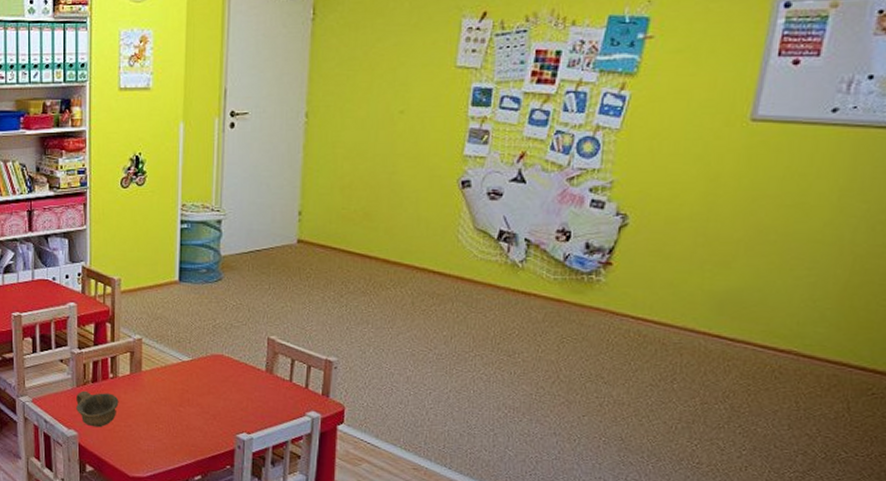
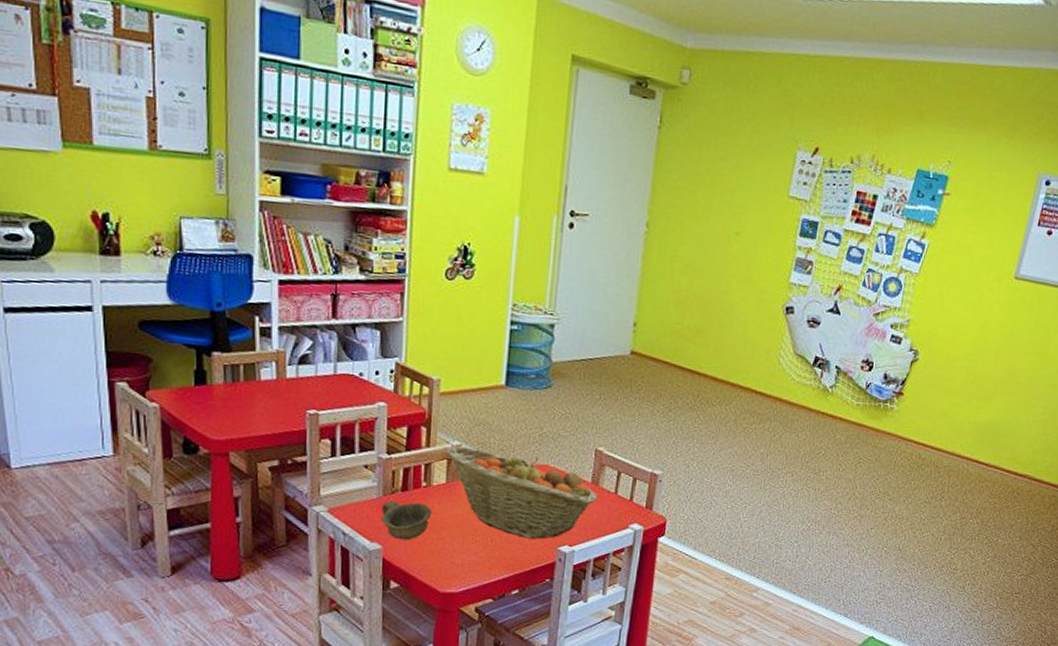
fruit basket: none [129,339,273,427] -> present [446,446,598,539]

